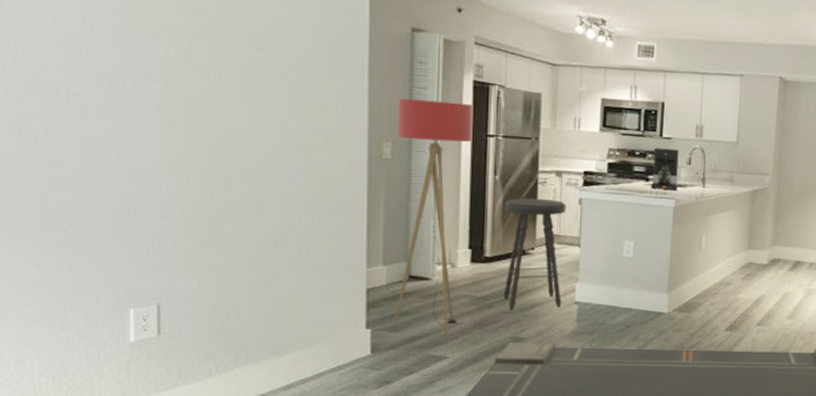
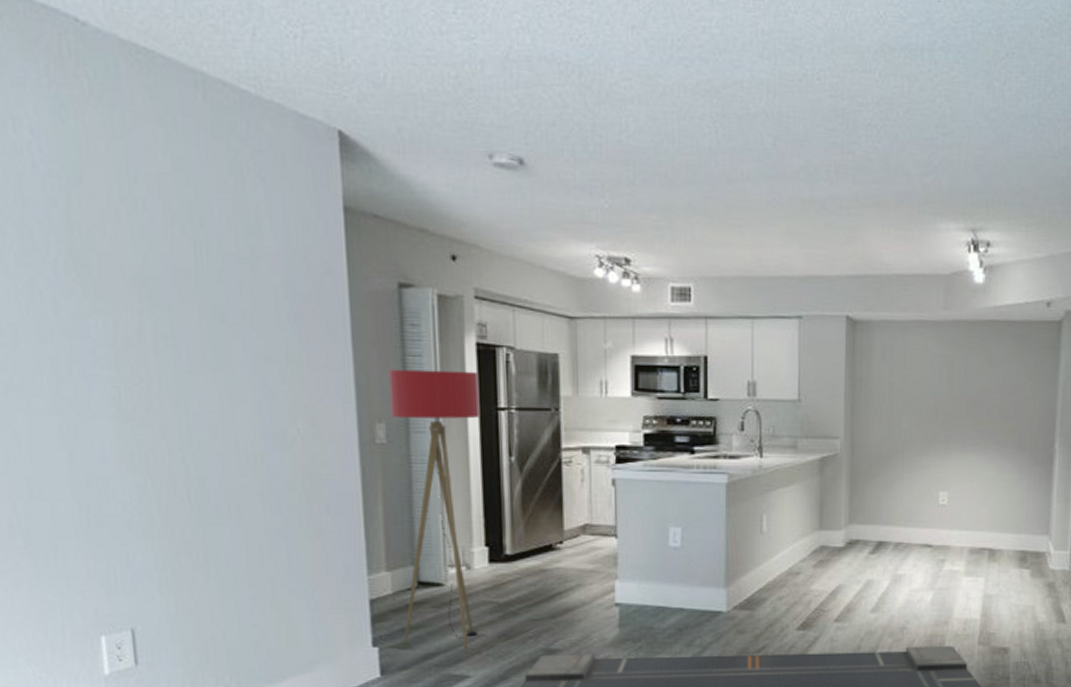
music stool: present [503,198,567,311] -> none [524,482,600,618]
coffee maker: present [651,147,679,191] -> none [697,412,730,464]

